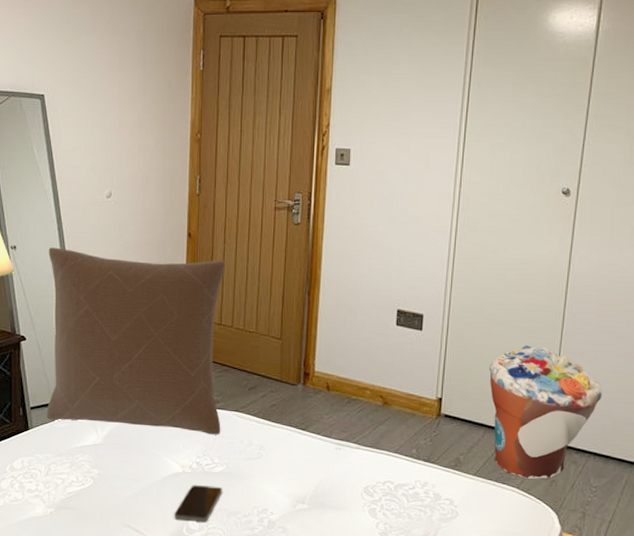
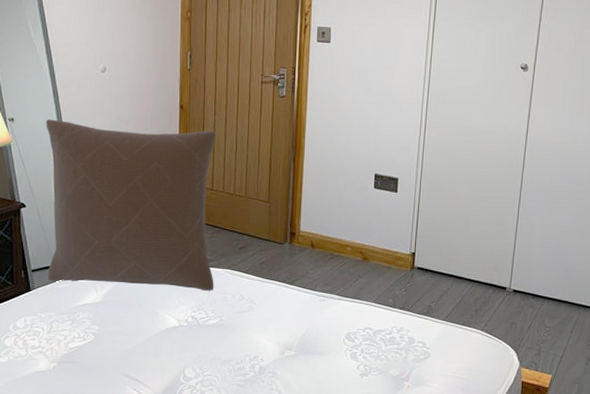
phone: present [174,485,223,521] -> none [172,336,217,369]
flower pot: present [489,345,602,479] -> none [457,204,555,322]

